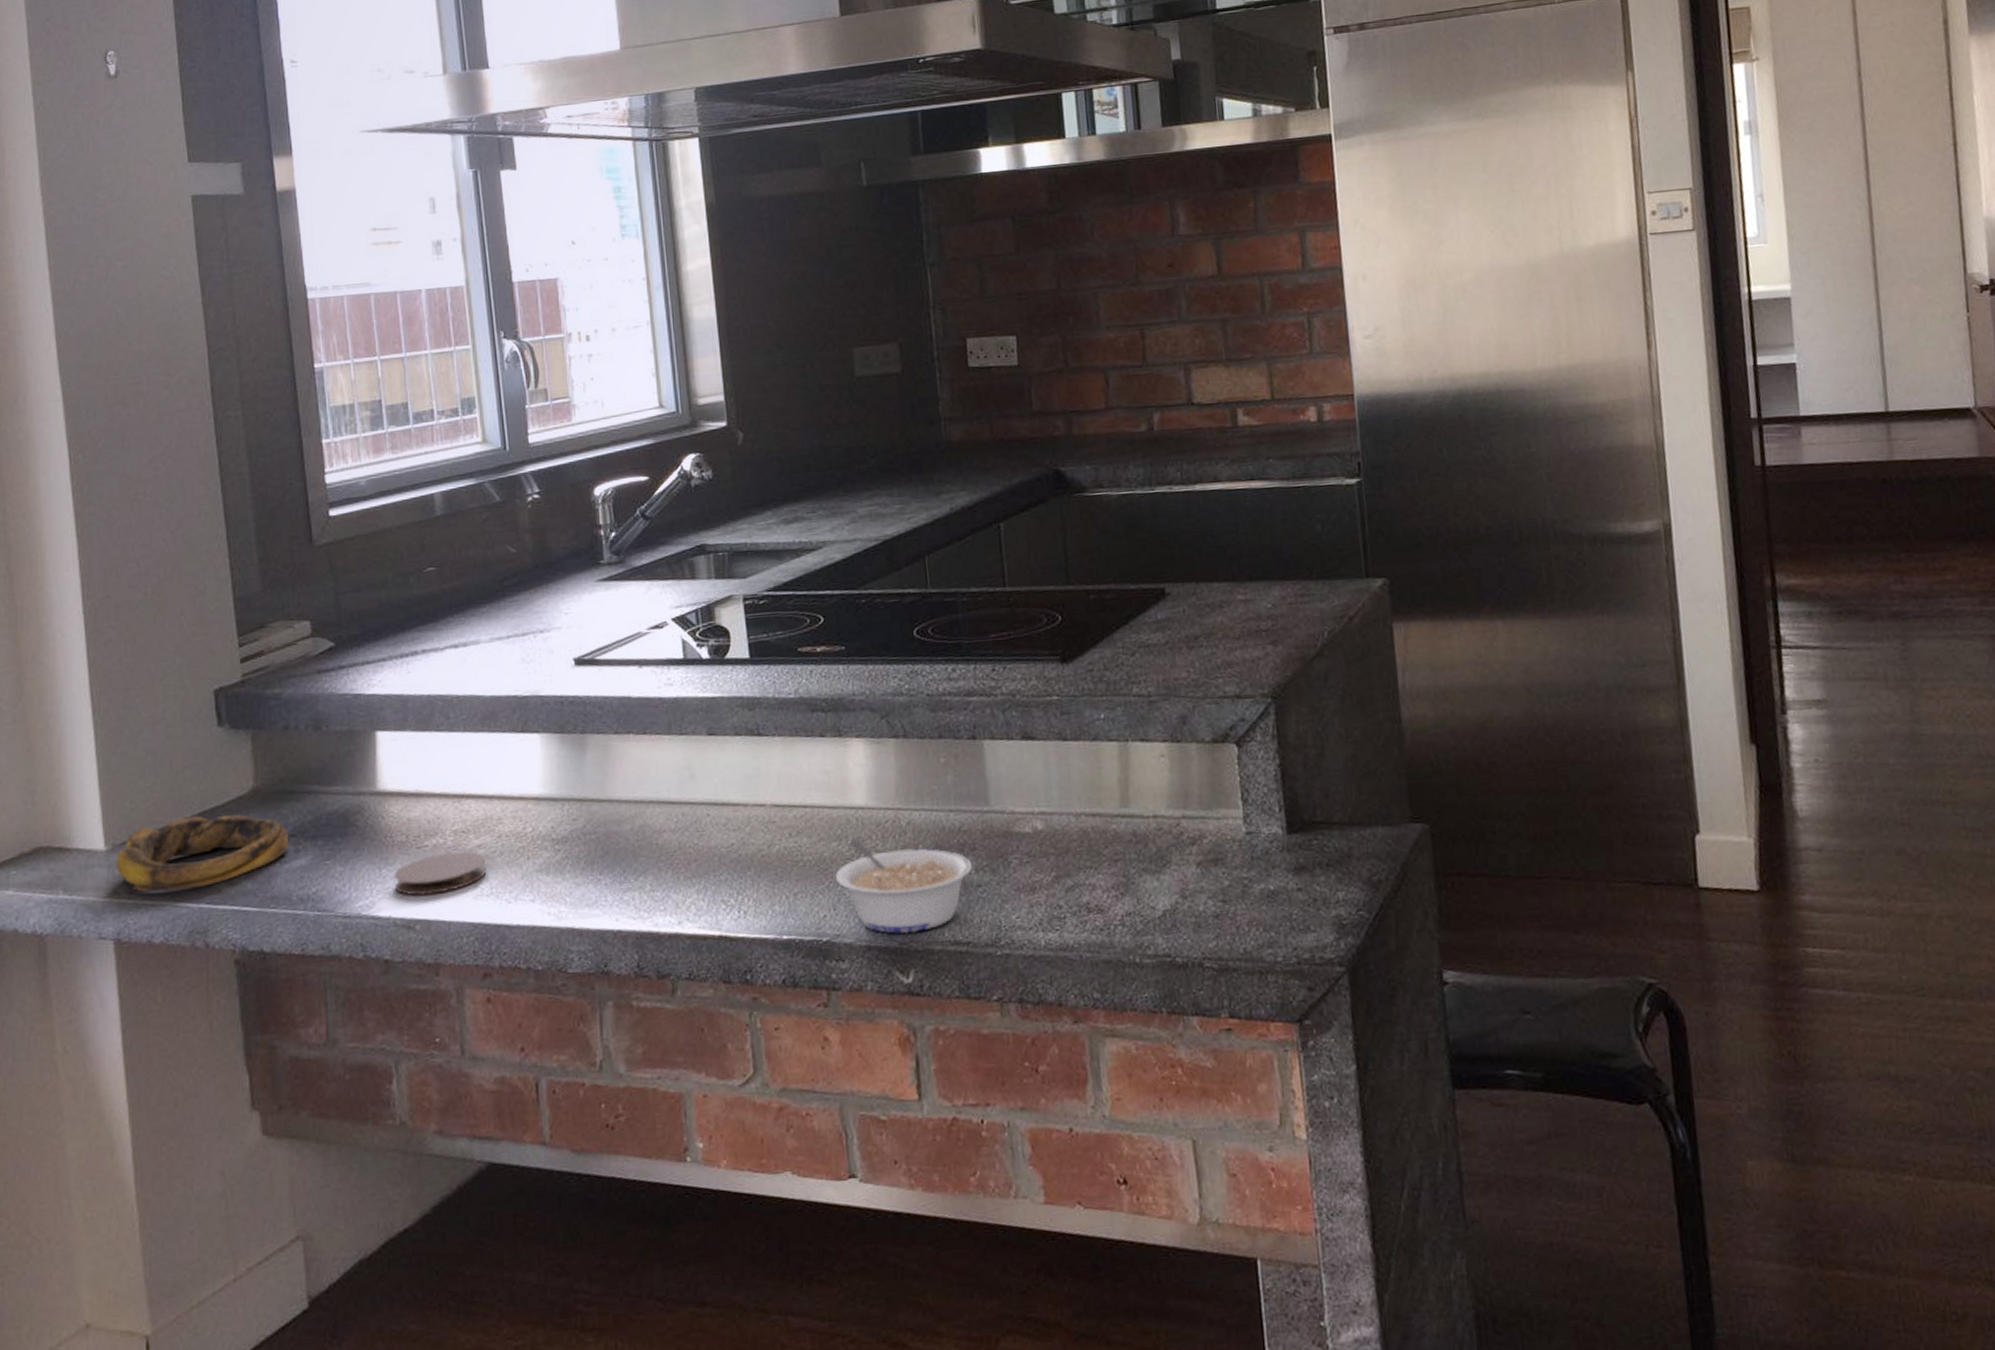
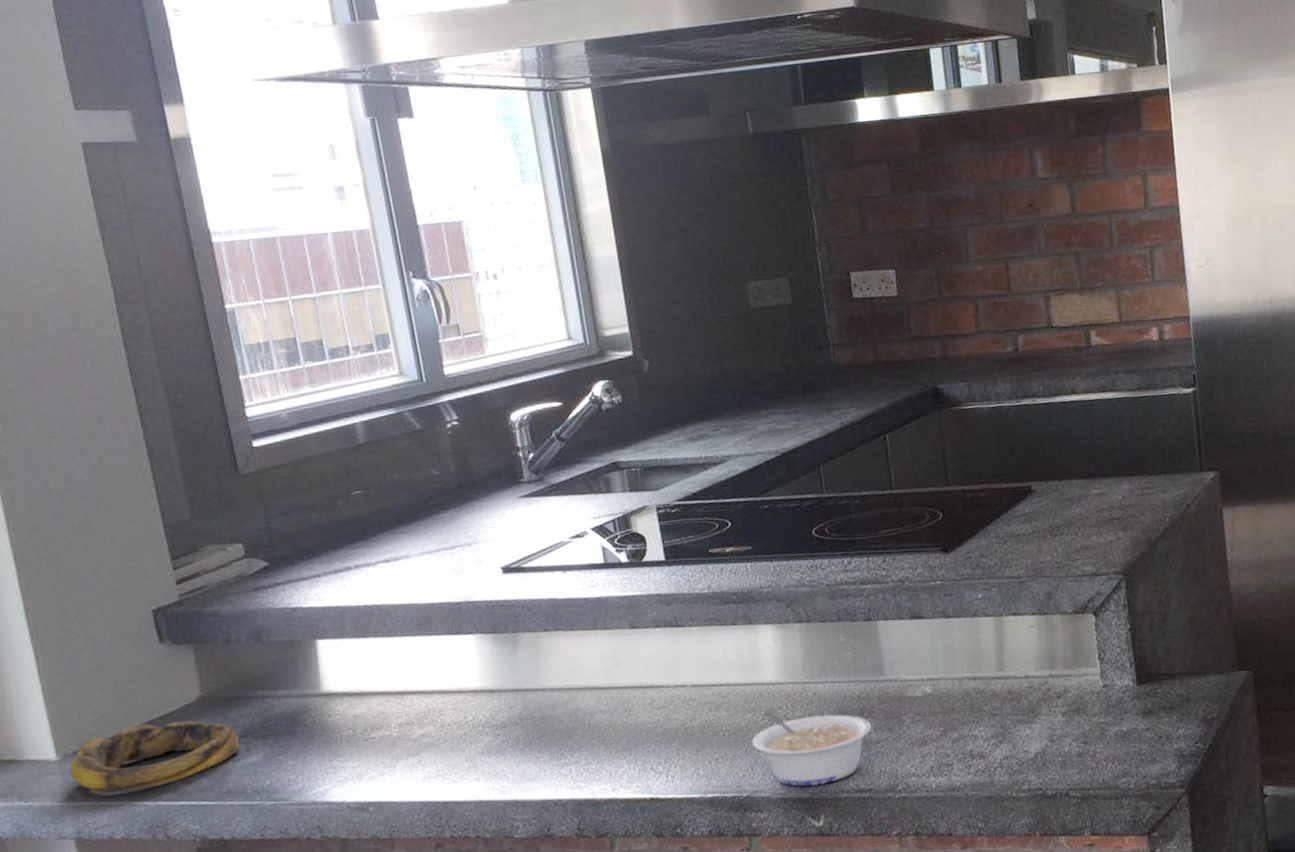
coaster: present [393,851,487,896] -> none [343,740,433,782]

